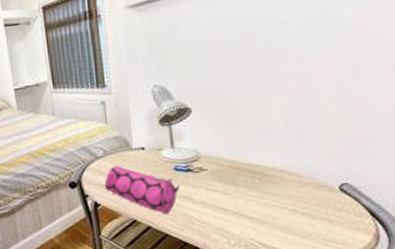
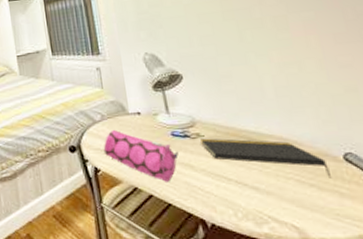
notepad: none [203,172,324,207] -> present [200,138,331,178]

